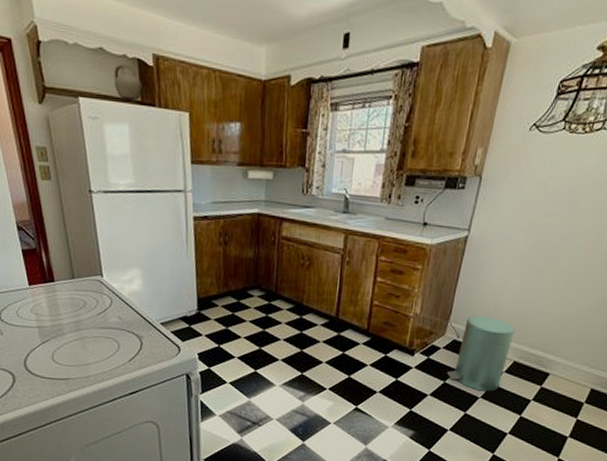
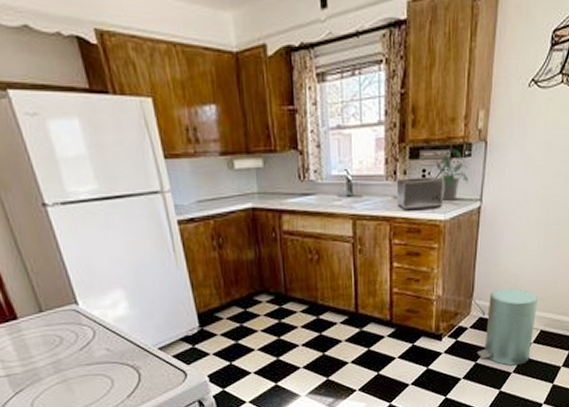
ceramic pitcher: present [113,63,143,101] -> none [47,43,90,88]
toaster: none [387,202,435,234] -> present [396,176,444,211]
potted plant: none [428,179,461,228] -> present [435,148,468,202]

